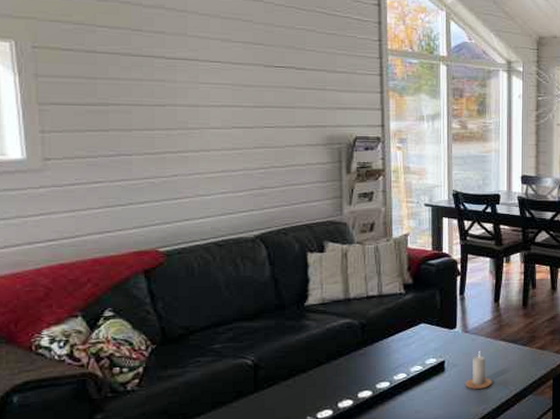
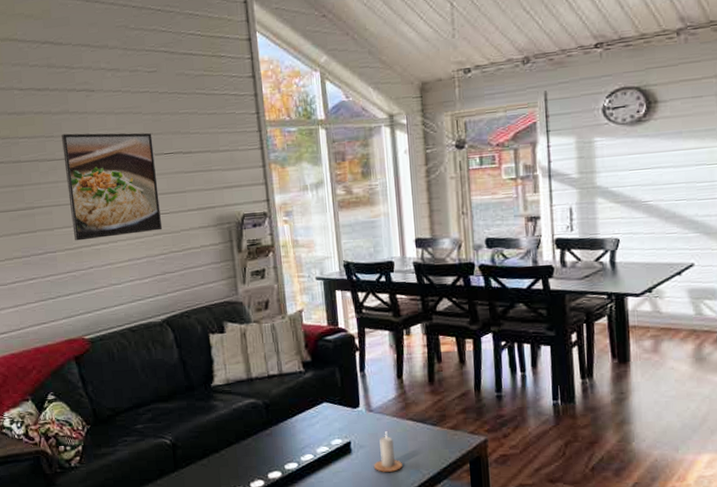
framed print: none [153,30,265,146] -> present [61,133,163,241]

